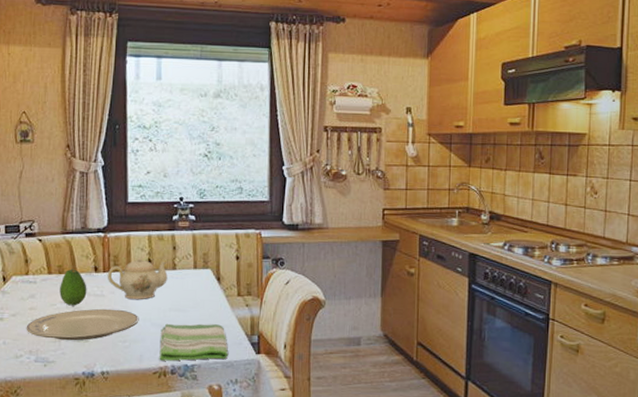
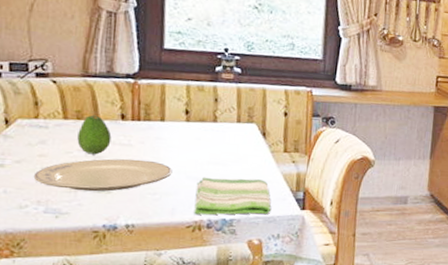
teapot: present [107,258,168,299] -> none [136,108,207,151]

